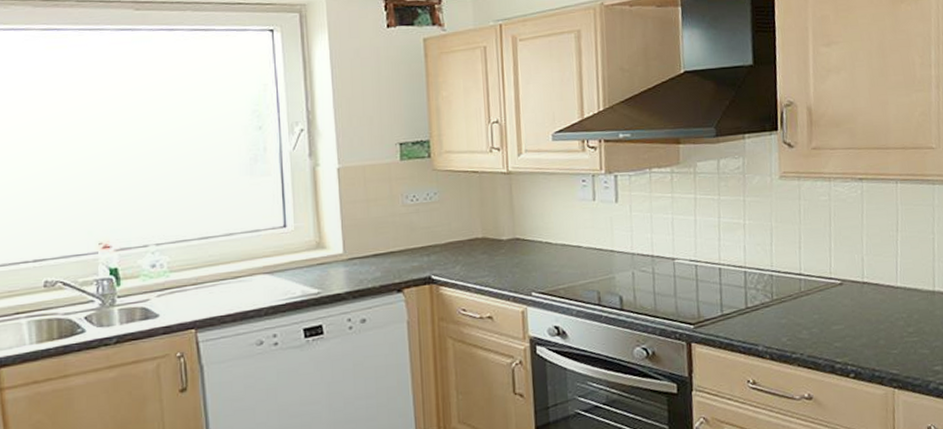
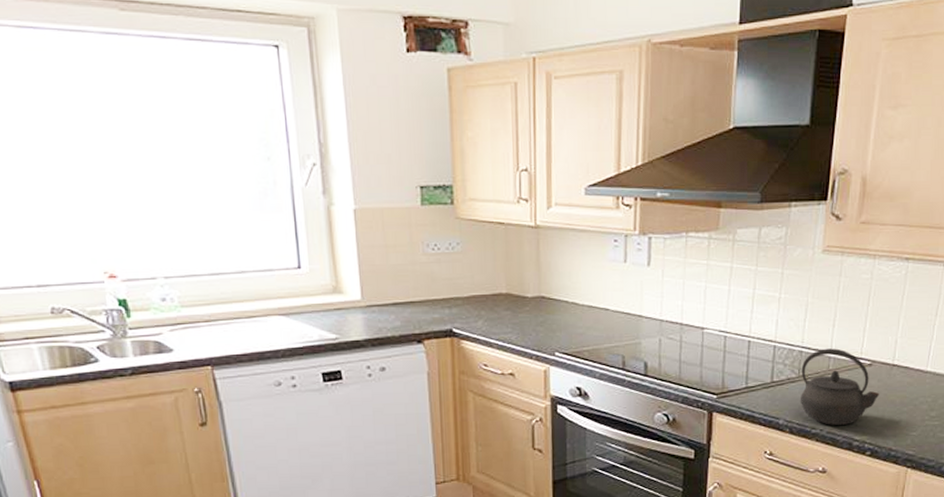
kettle: none [773,270,855,349] -> present [801,348,880,425]

